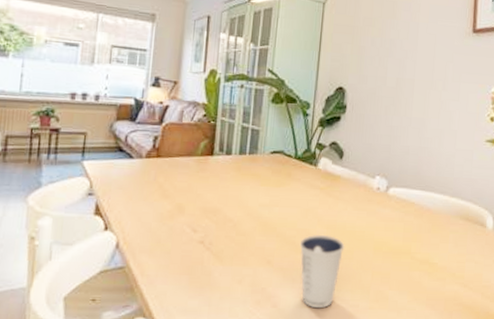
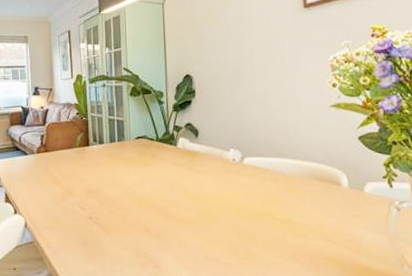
dixie cup: present [299,234,345,308] -> none [171,203,211,267]

